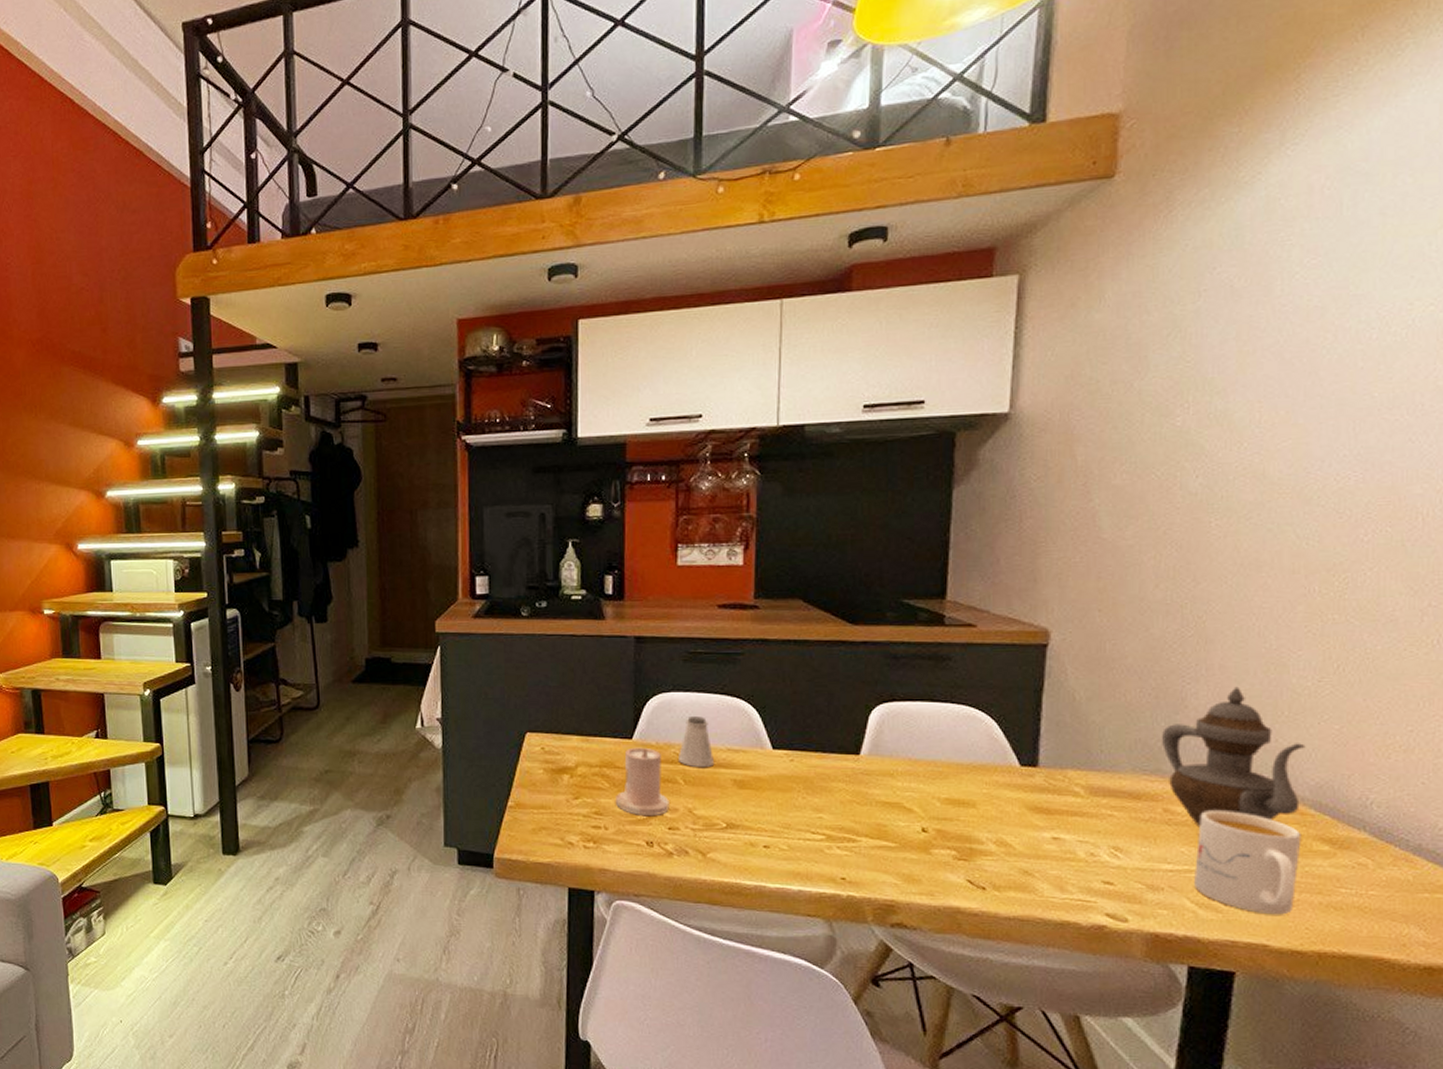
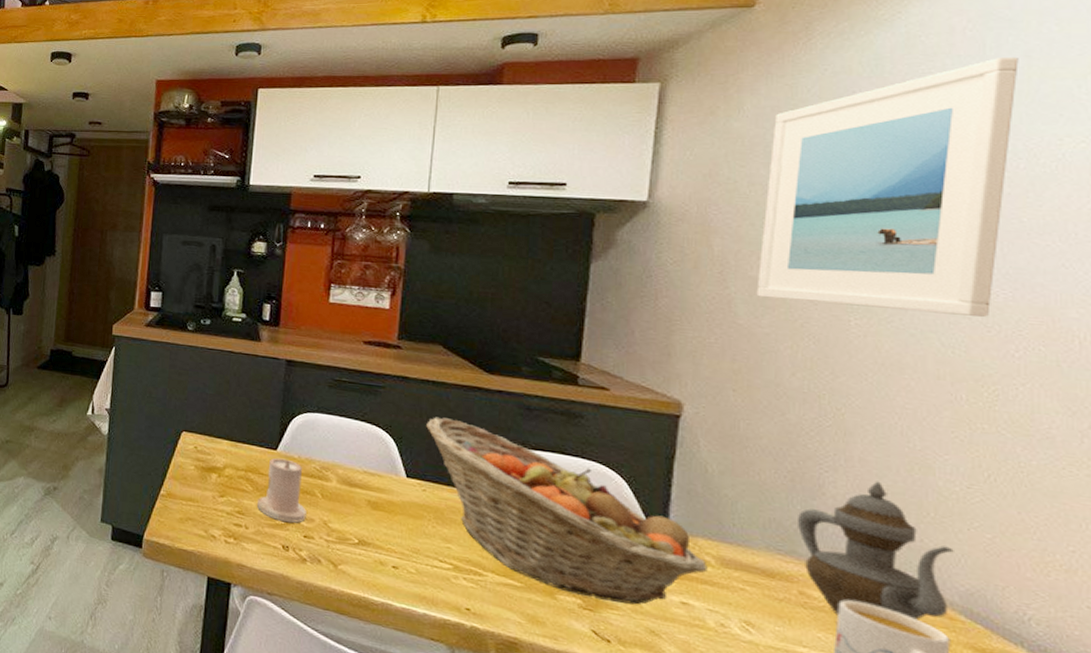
saltshaker: present [679,715,715,768] -> none [318,436,351,486]
fruit basket: none [789,679,1077,847] -> present [425,417,708,605]
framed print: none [1120,215,1374,507] -> present [756,56,1019,317]

